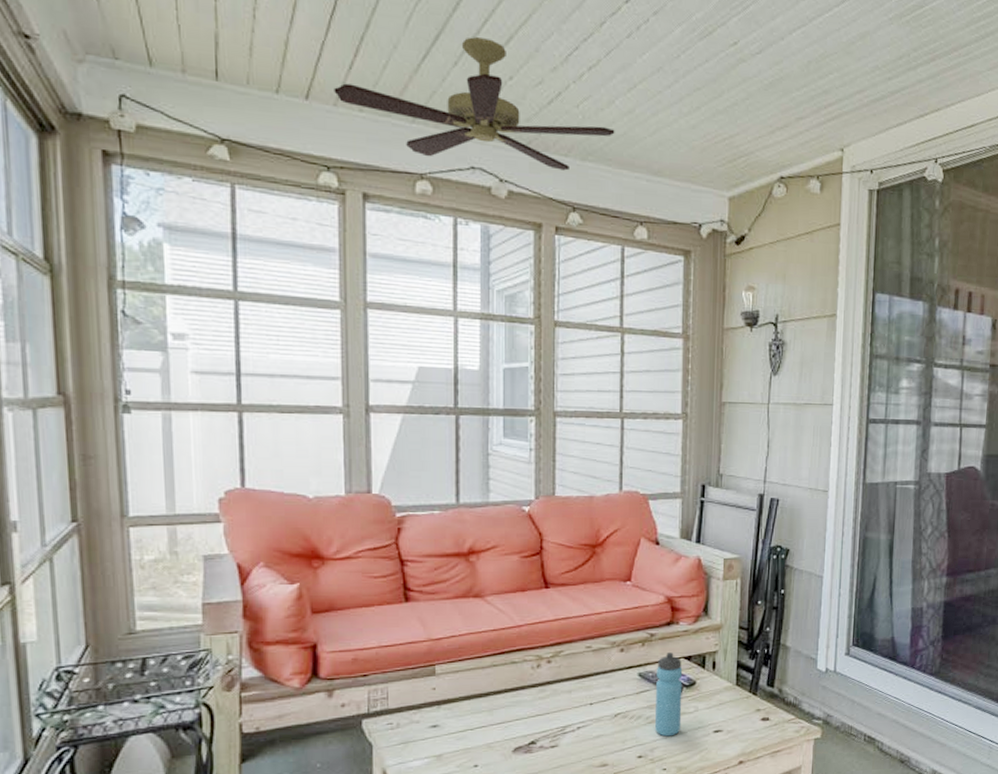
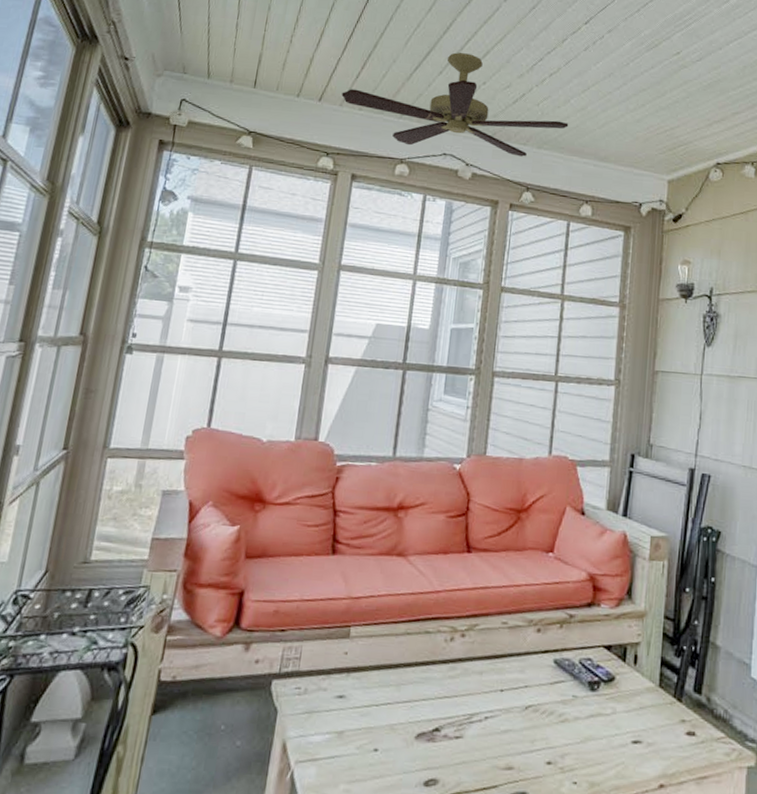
water bottle: present [654,652,683,737] -> none [567,638,602,742]

